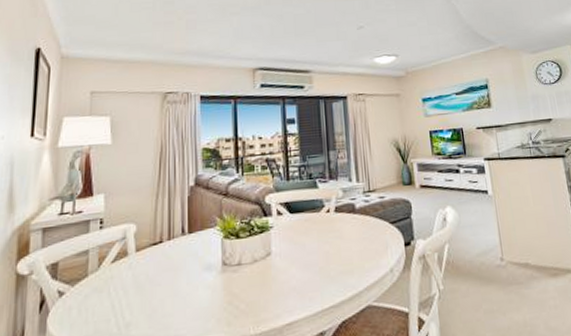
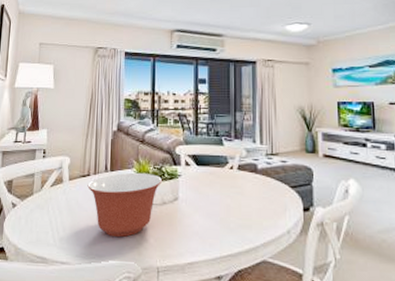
mixing bowl: none [160,230,251,310] -> present [87,172,162,237]

